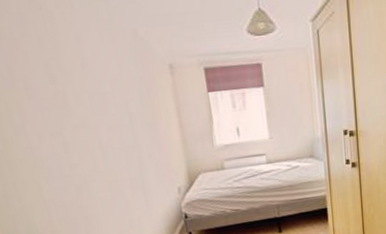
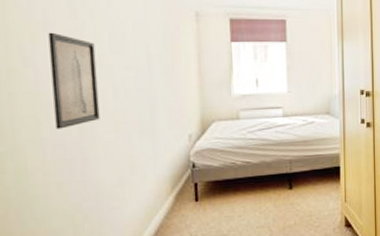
wall art: none [32,99,94,192] -> present [48,32,100,129]

